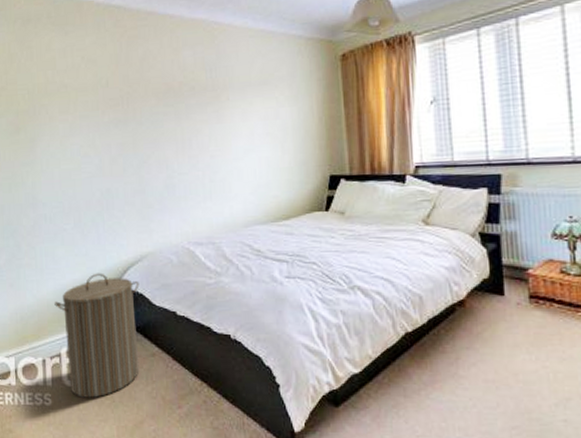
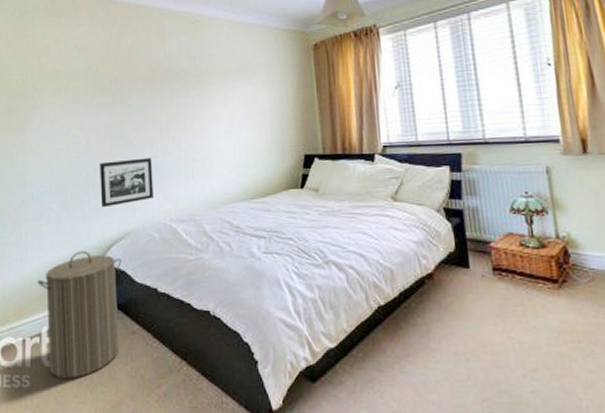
picture frame: none [113,178,170,230] -> present [100,158,153,208]

